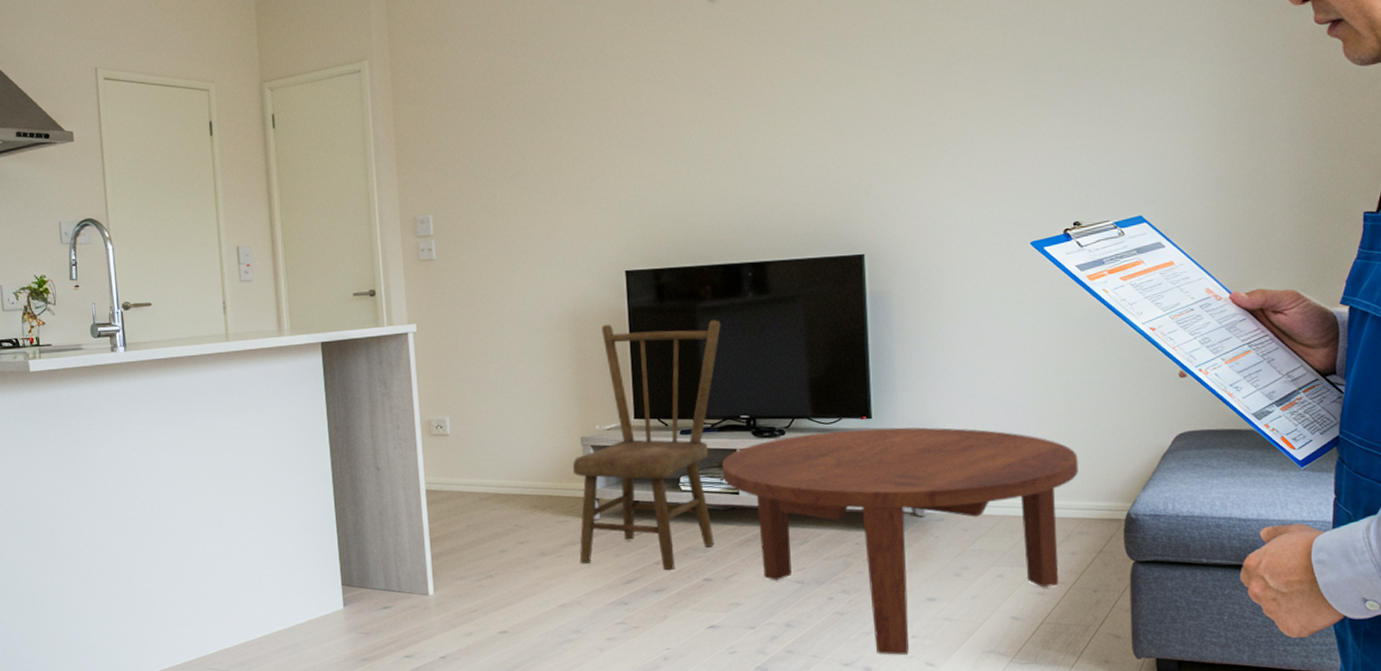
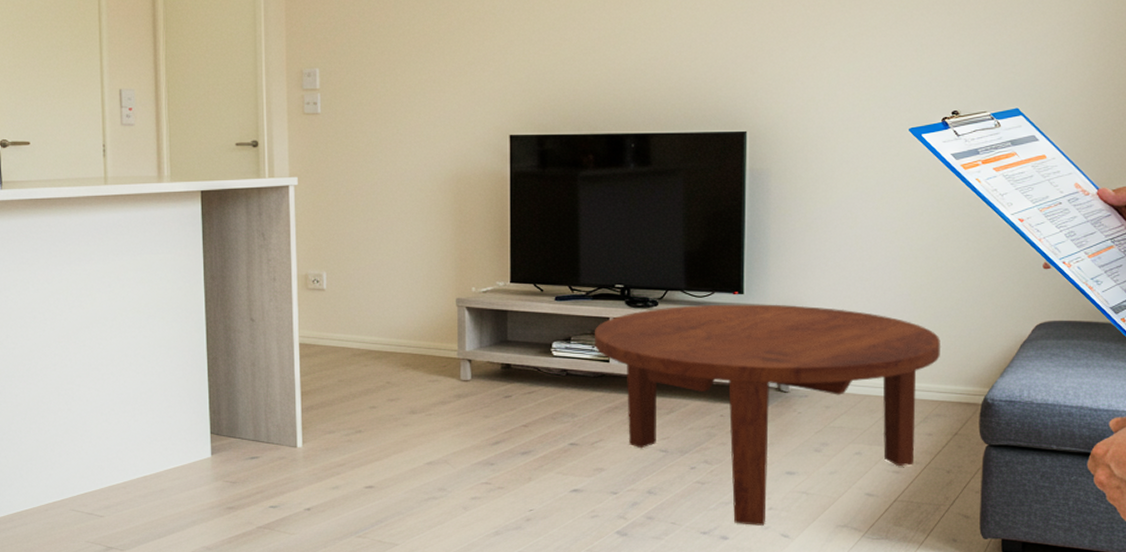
dining chair: present [572,320,721,571] -> none [446,187,601,434]

